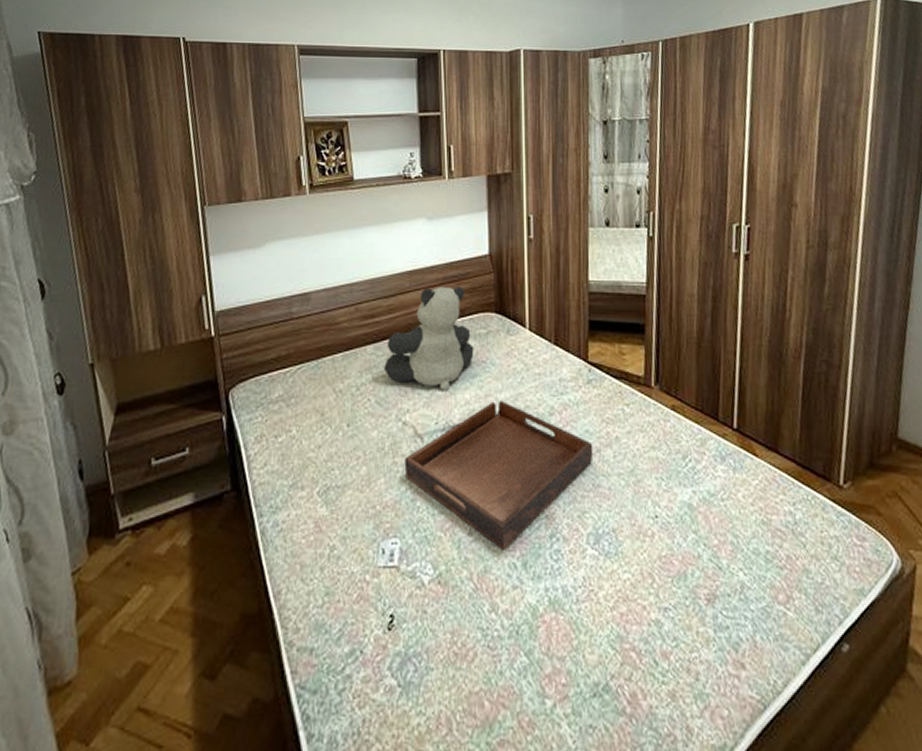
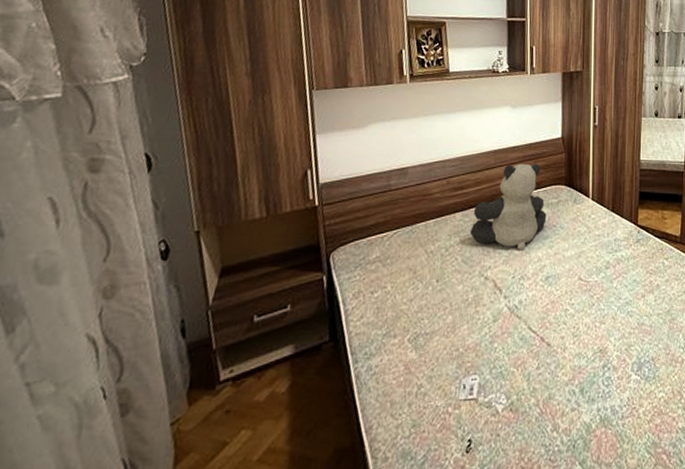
serving tray: present [404,401,594,550] -> none [485,258,639,380]

